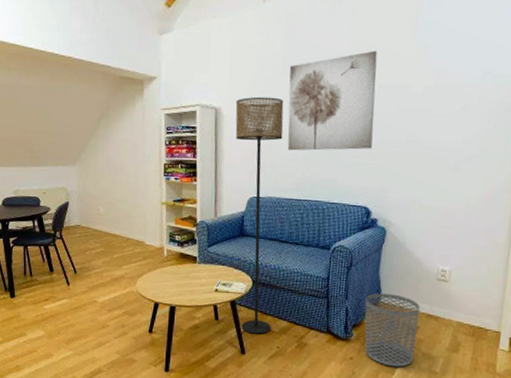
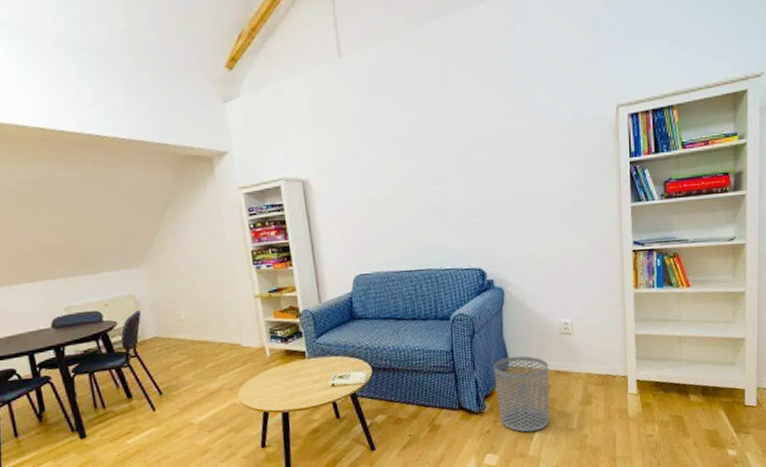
floor lamp: present [235,96,284,334] -> none [324,161,399,426]
wall art: present [287,50,378,151] -> none [379,101,477,219]

